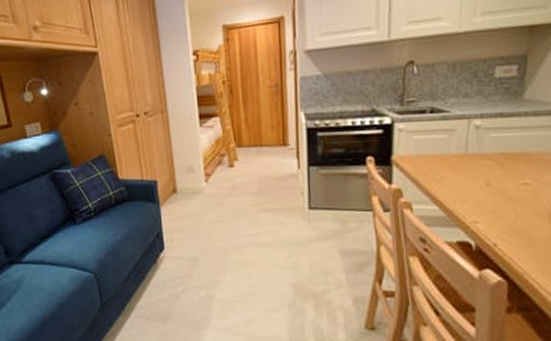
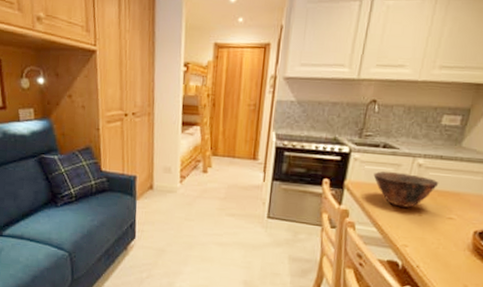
bowl: none [424,139,504,178] -> present [373,171,439,208]

